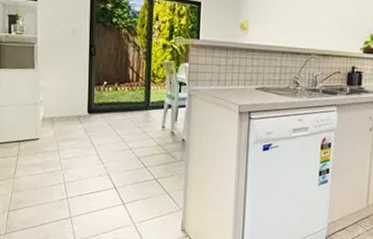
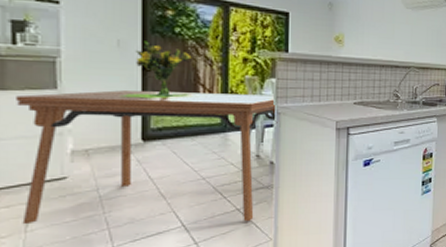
dining table: none [10,70,189,190] -> present [16,90,278,225]
bouquet: none [74,30,124,79] -> present [120,41,192,99]

